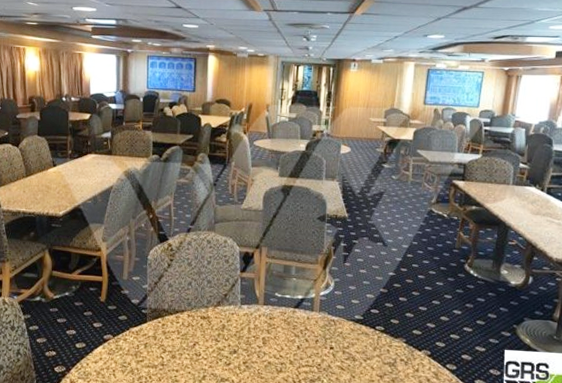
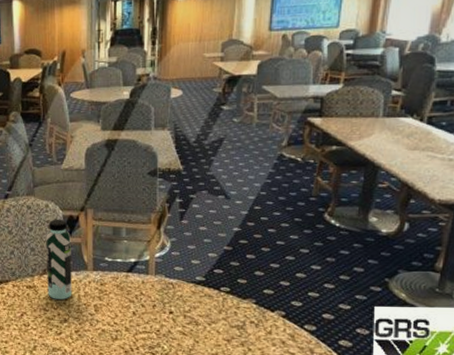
water bottle: none [220,254,245,331] -> present [46,219,72,299]

